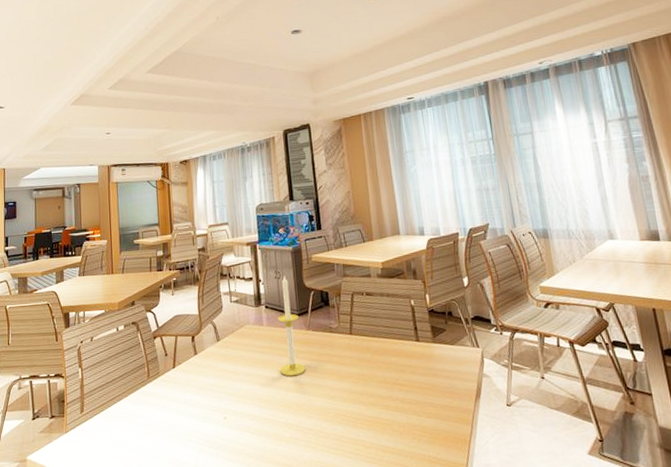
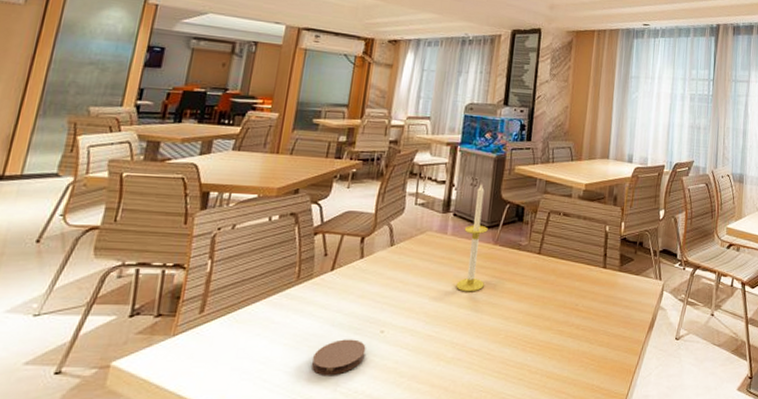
coaster: none [173,426,215,459] -> present [311,339,366,375]

